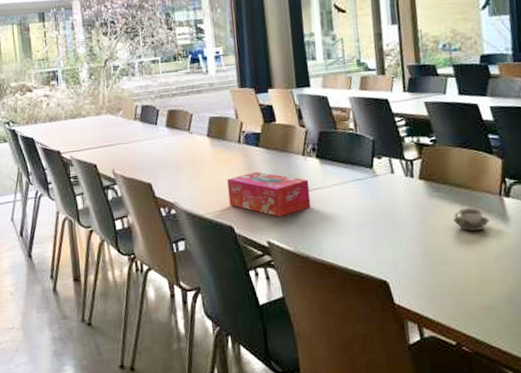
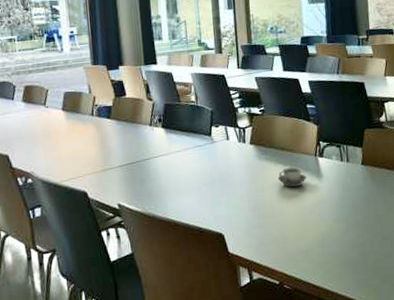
tissue box: present [227,171,311,217] -> none [81,141,157,182]

